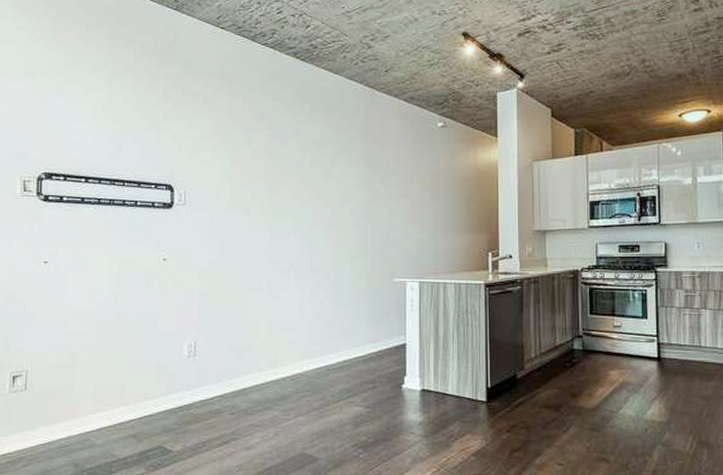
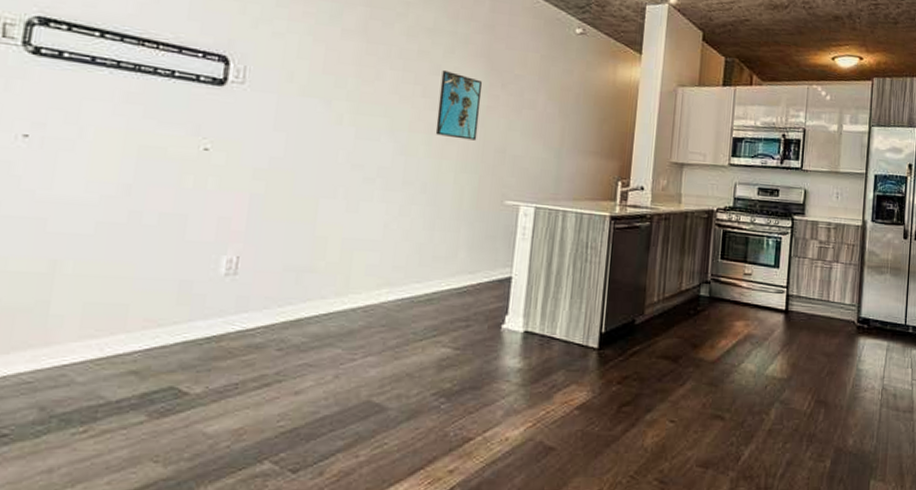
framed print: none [331,173,365,230] -> present [435,69,483,141]

